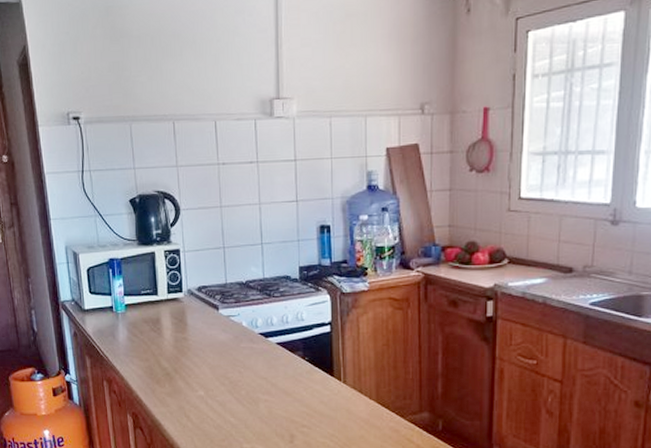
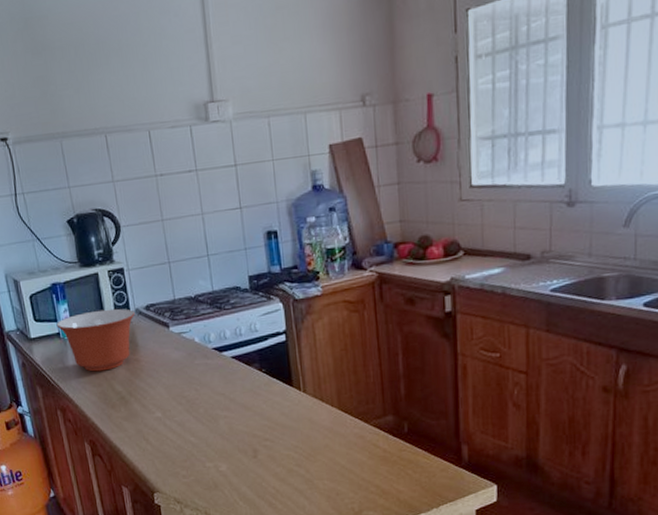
mixing bowl: none [110,287,187,347] -> present [56,308,135,372]

